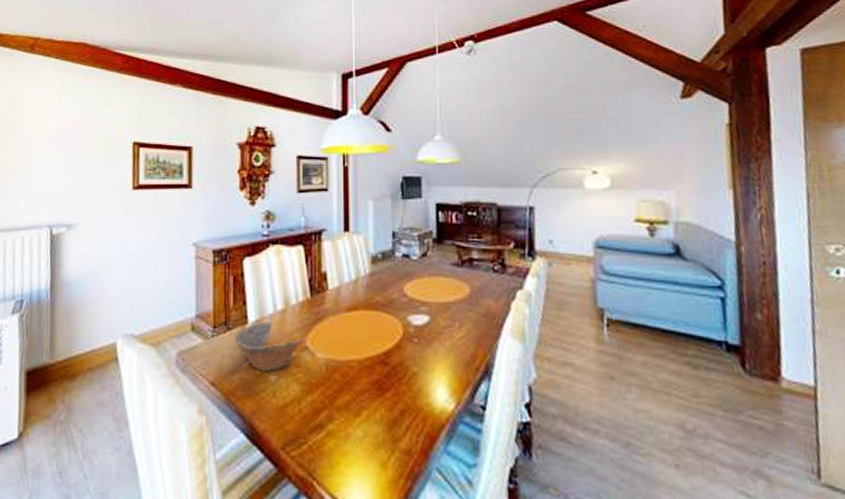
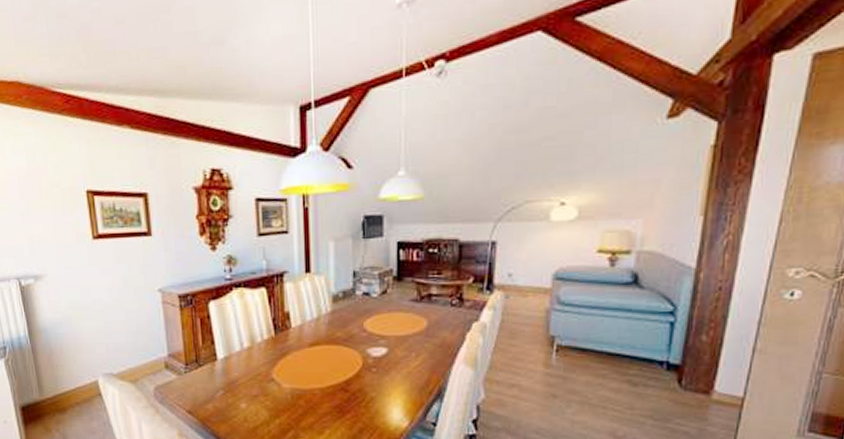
bowl: present [235,321,301,372] -> none [206,358,268,400]

